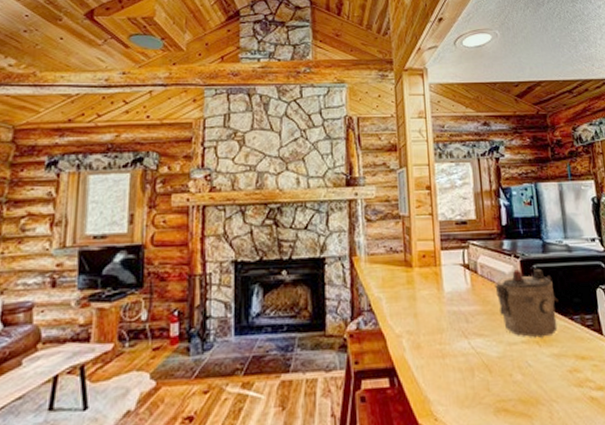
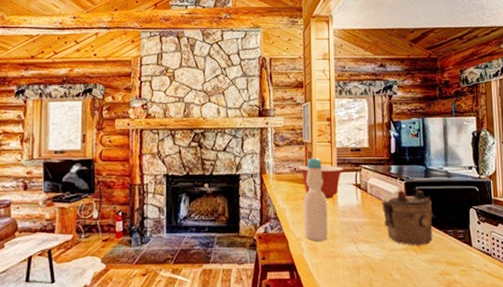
mixing bowl: none [395,242,450,284] -> present [298,165,345,199]
bottle: none [403,232,434,338] -> present [304,157,328,241]

